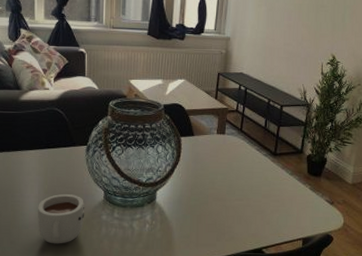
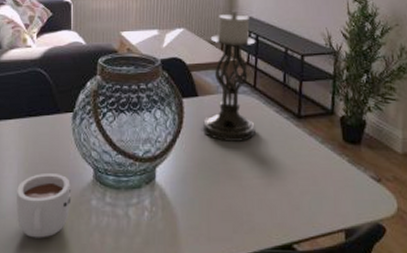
candle holder: none [196,66,244,172] -> present [202,11,256,141]

